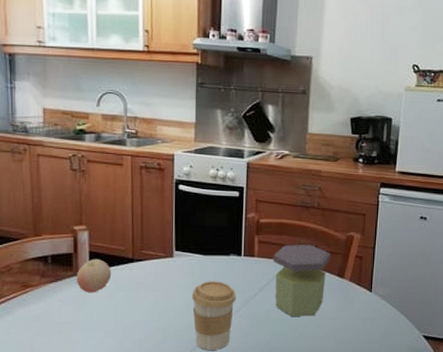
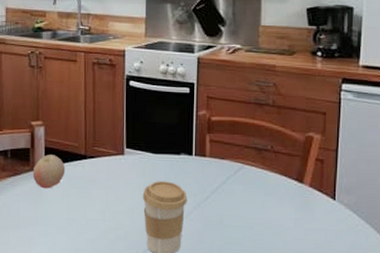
jar: present [273,245,330,316] -> none [225,145,287,224]

